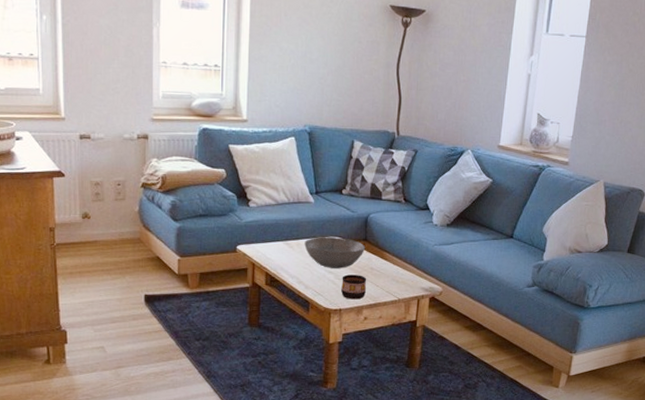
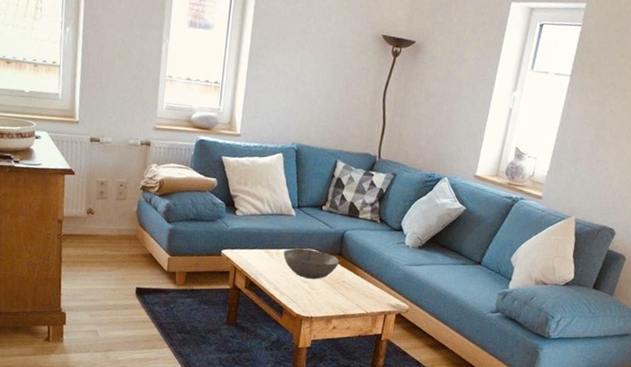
cup: present [341,274,367,300] -> none [313,285,339,310]

